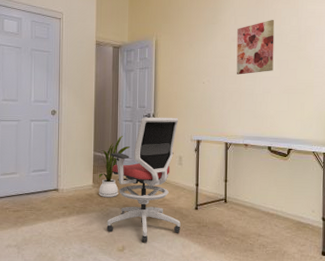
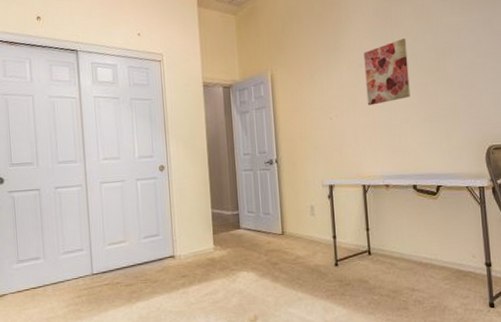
house plant: present [98,136,131,198] -> none [219,188,254,261]
office chair: present [106,117,181,243] -> none [231,160,320,310]

